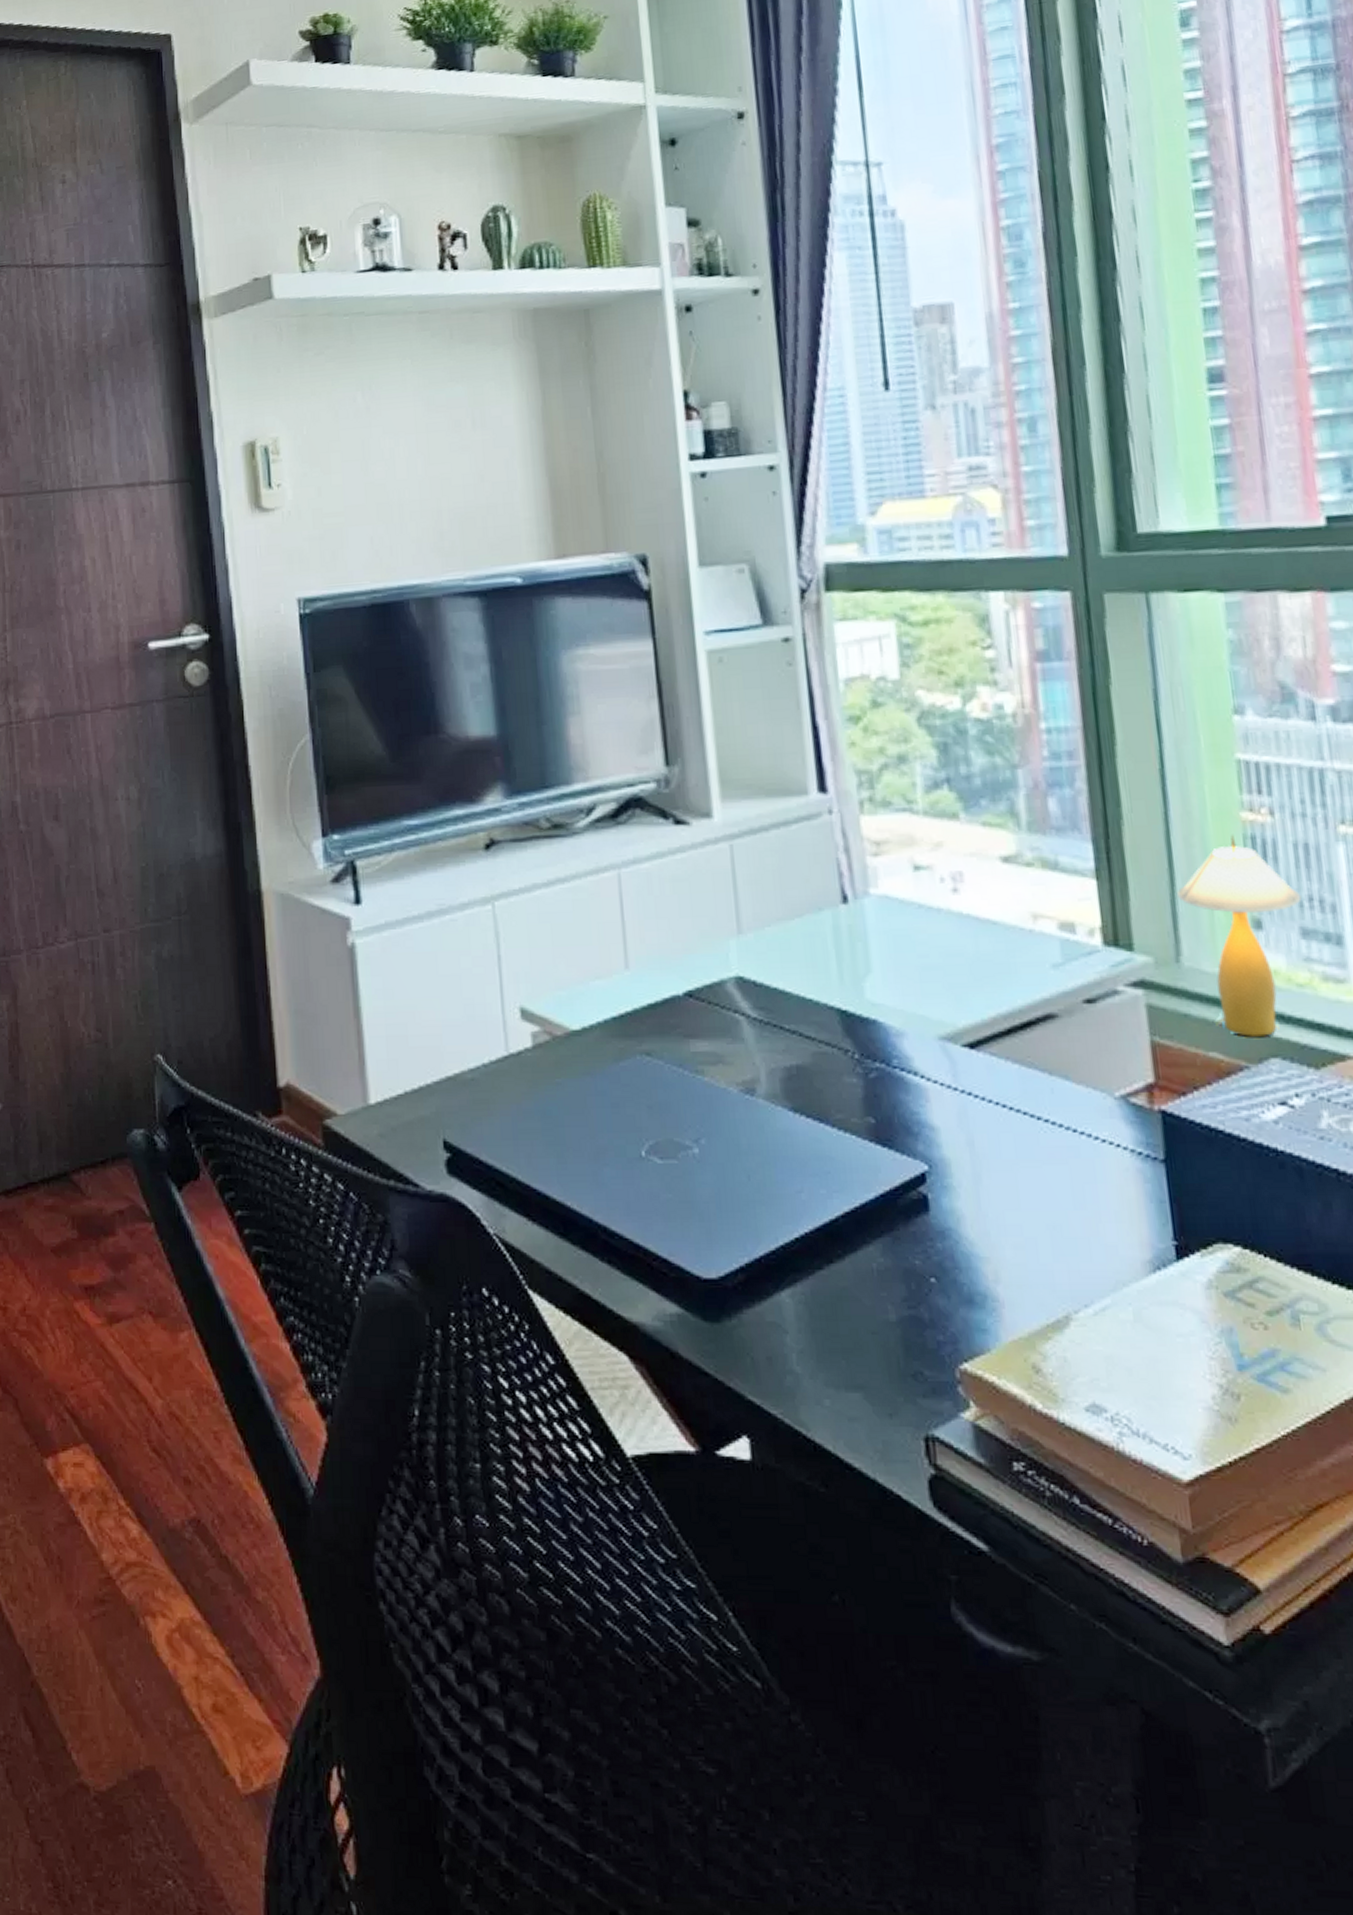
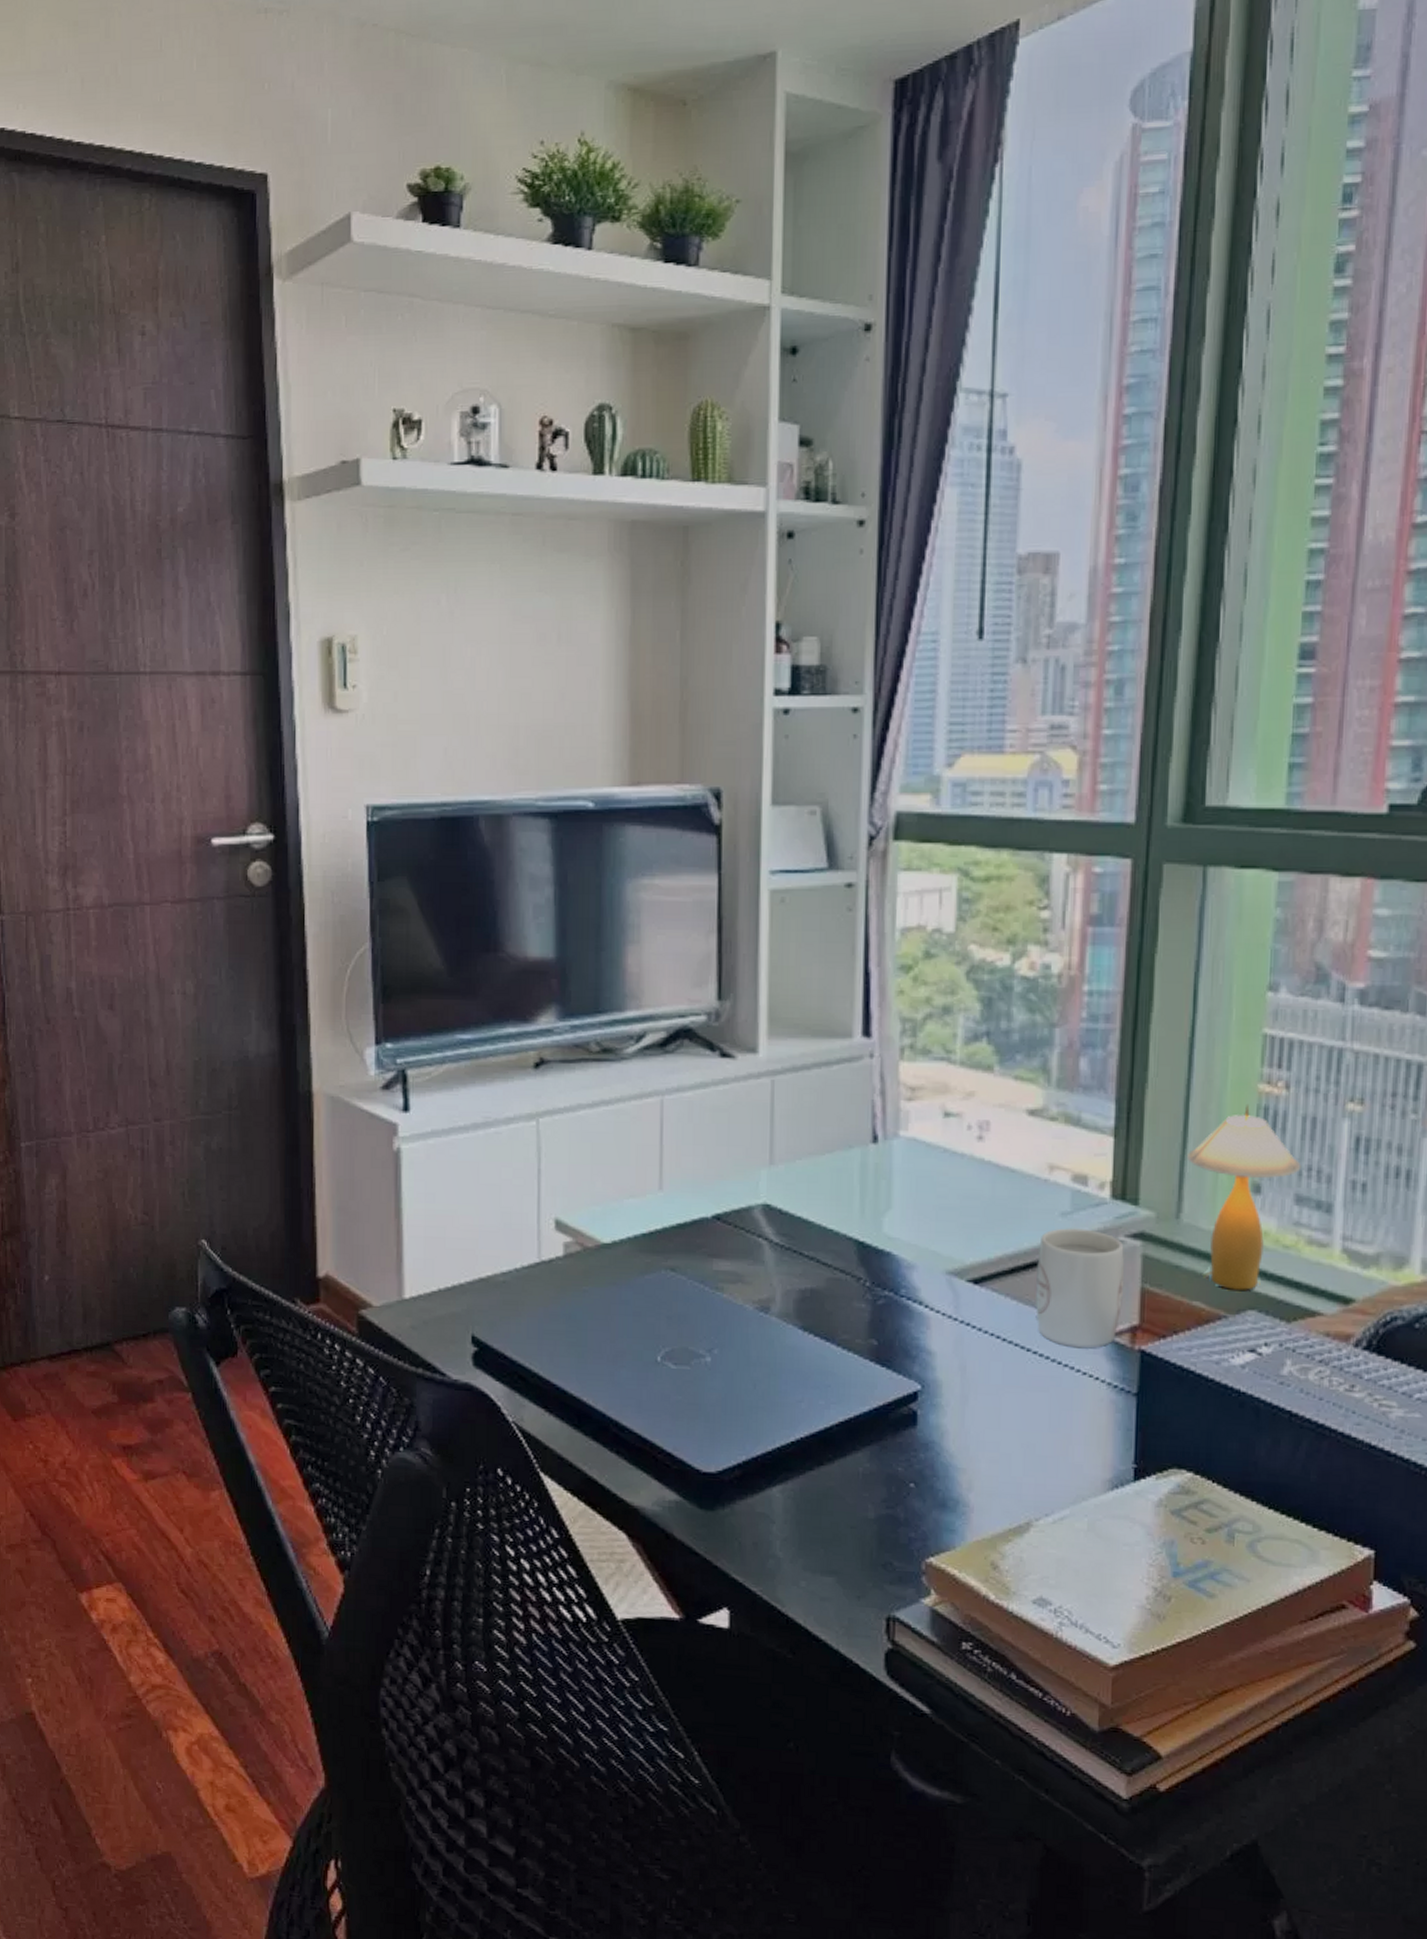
mug: none [1033,980,1133,1113] -> present [1035,1228,1124,1349]

